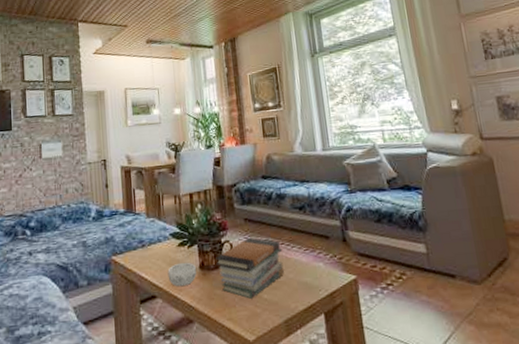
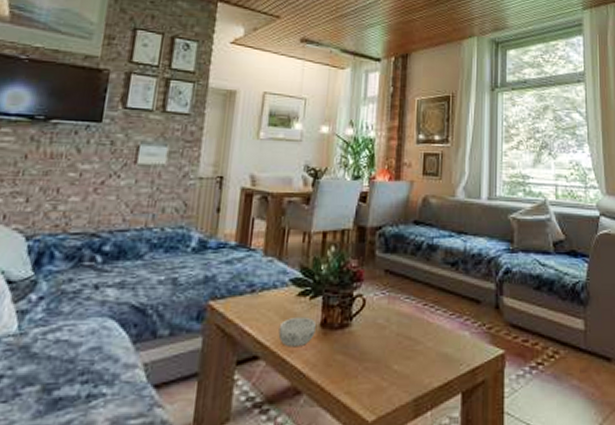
book stack: present [216,237,284,299] -> none [342,293,423,369]

